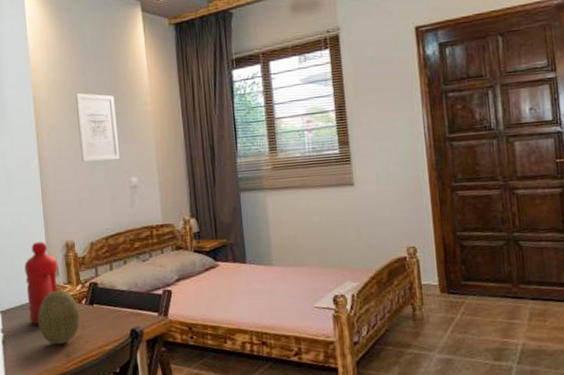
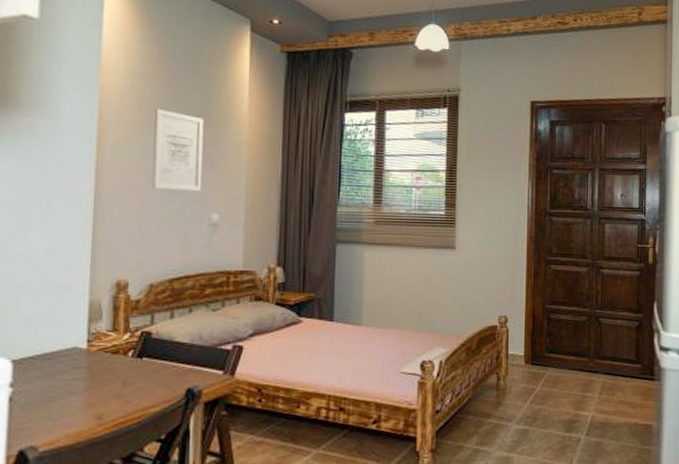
water bottle: present [24,241,58,324] -> none [53,277,103,378]
fruit: present [37,290,81,345] -> none [63,339,124,405]

